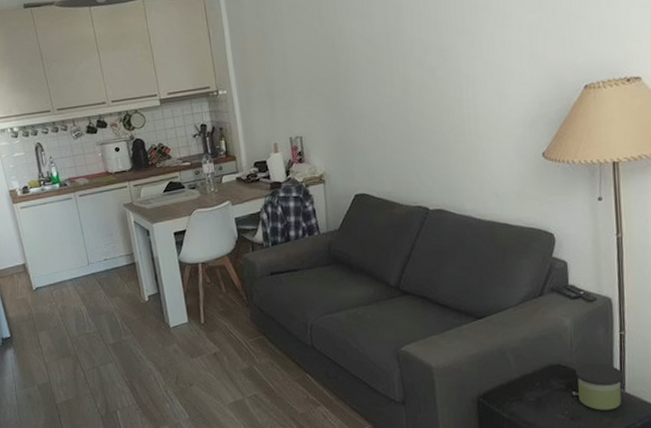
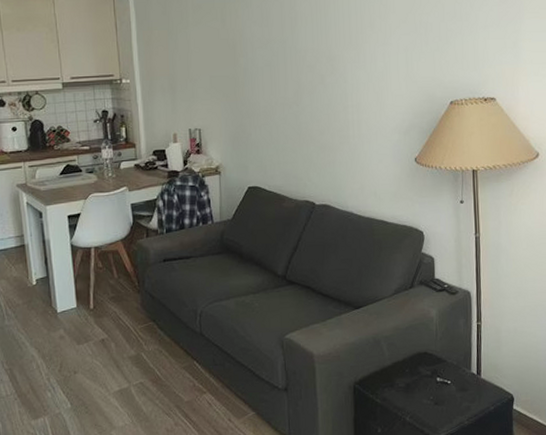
candle: present [576,363,623,411] -> none [440,351,479,395]

